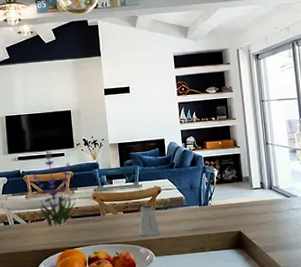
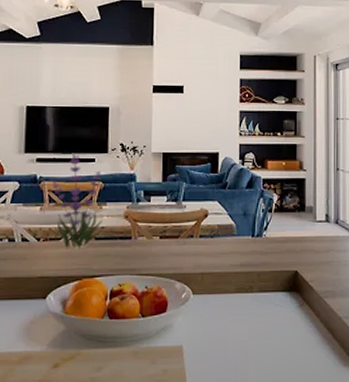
saltshaker: present [139,204,160,237] -> none [176,230,201,269]

